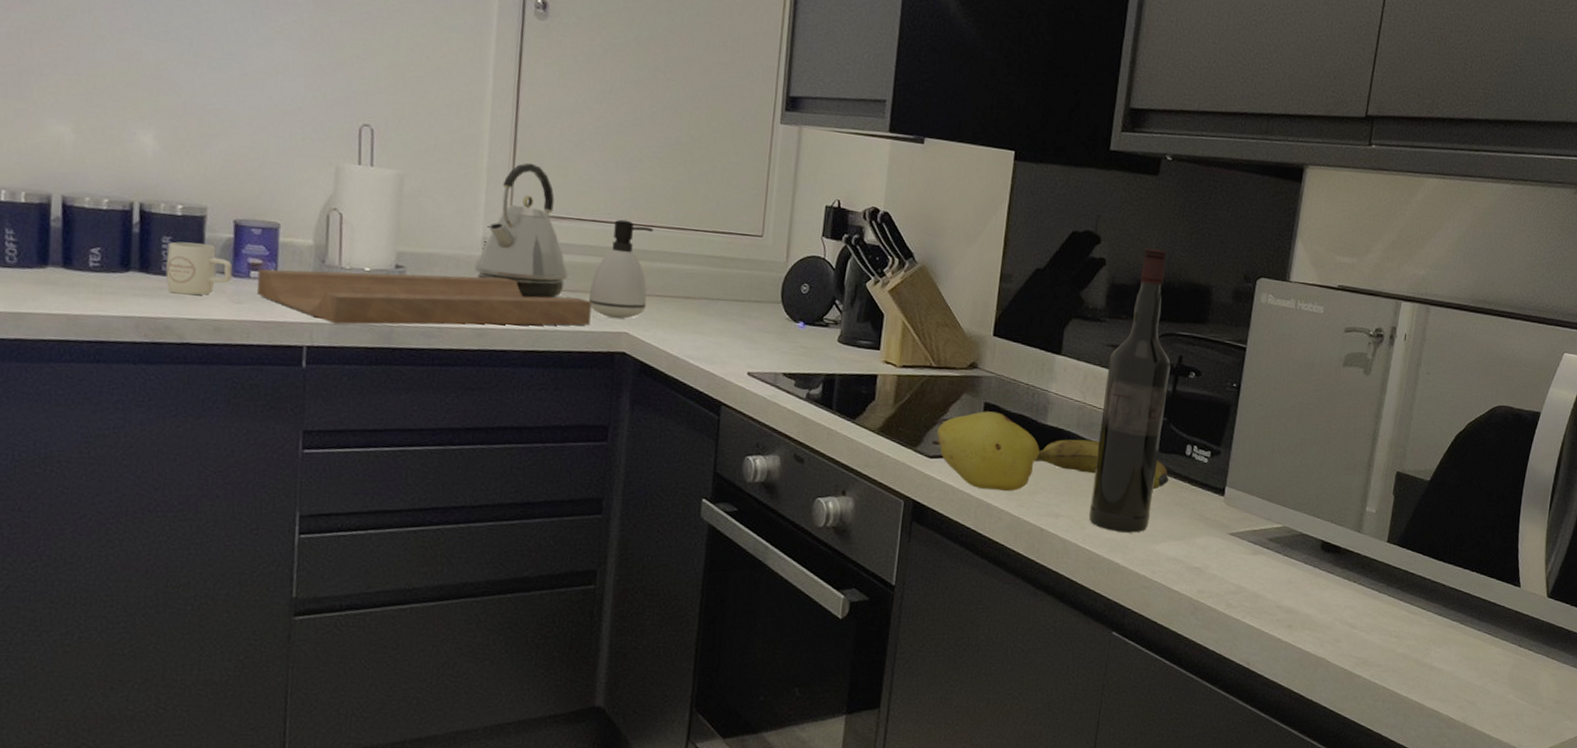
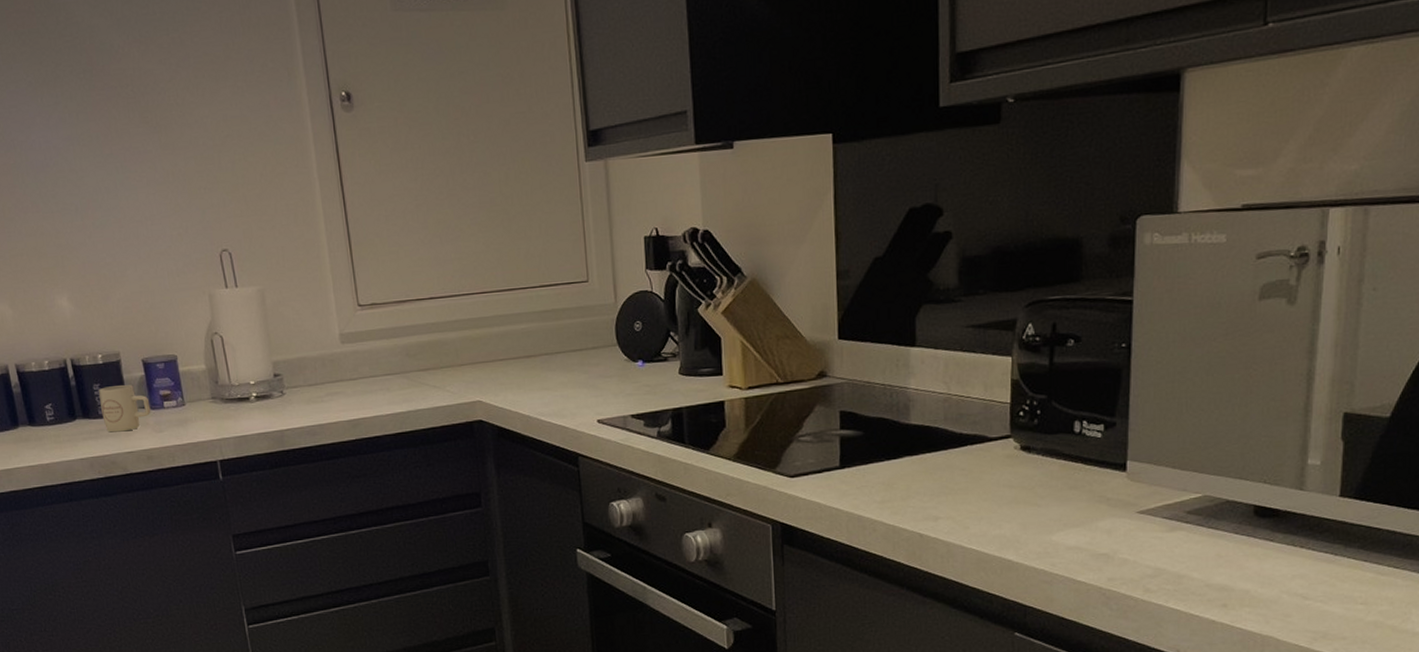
cutting board: present [256,269,592,326] -> none [169,368,446,437]
kettle: present [474,162,569,299] -> none [337,254,419,385]
soap dispenser: present [589,219,653,319] -> none [440,291,493,389]
fruit: present [931,411,1040,491] -> none [790,419,907,502]
banana: present [1033,439,1169,489] -> none [901,433,1059,476]
wine bottle: present [1088,248,1172,533] -> none [970,207,1045,527]

